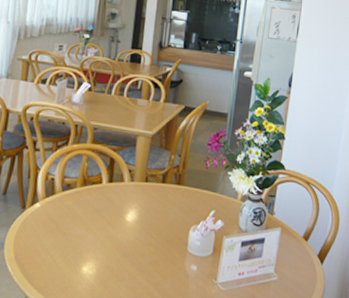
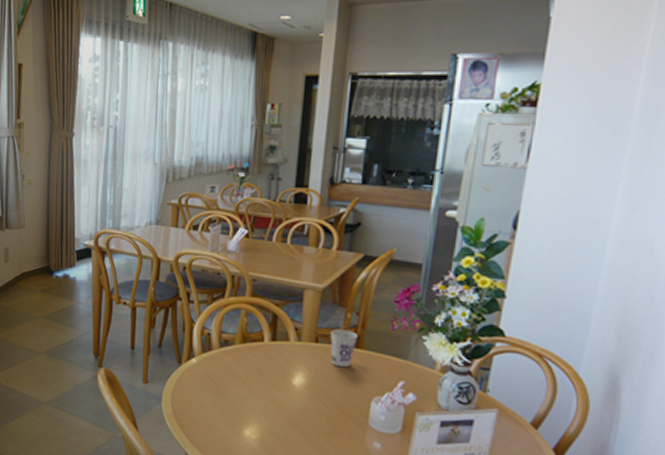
cup: none [157,169,180,203] -> present [330,329,359,368]

